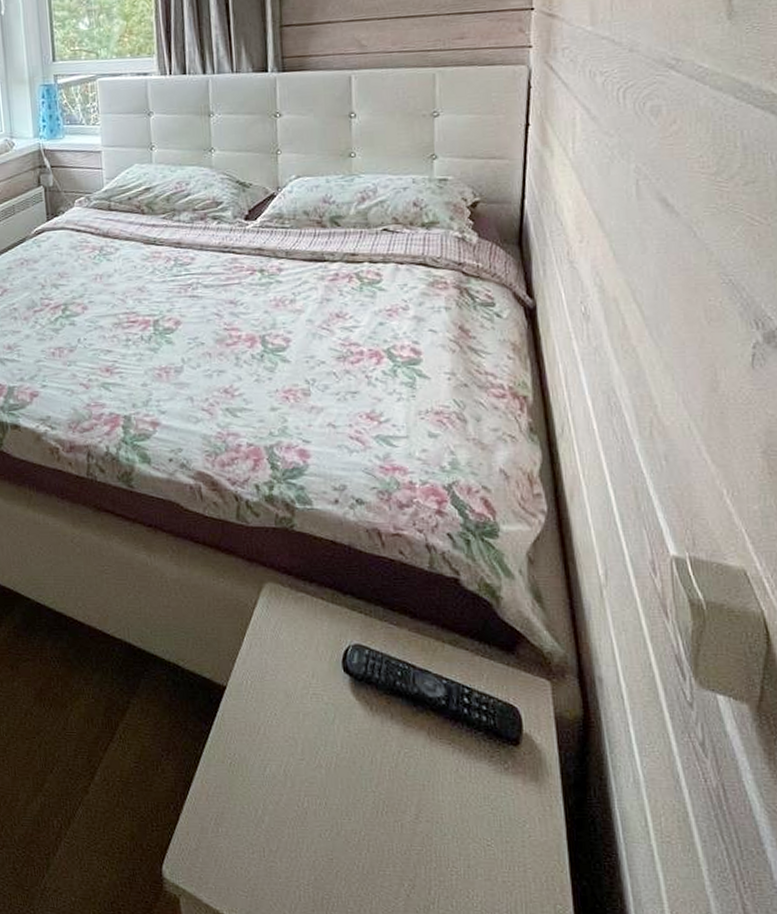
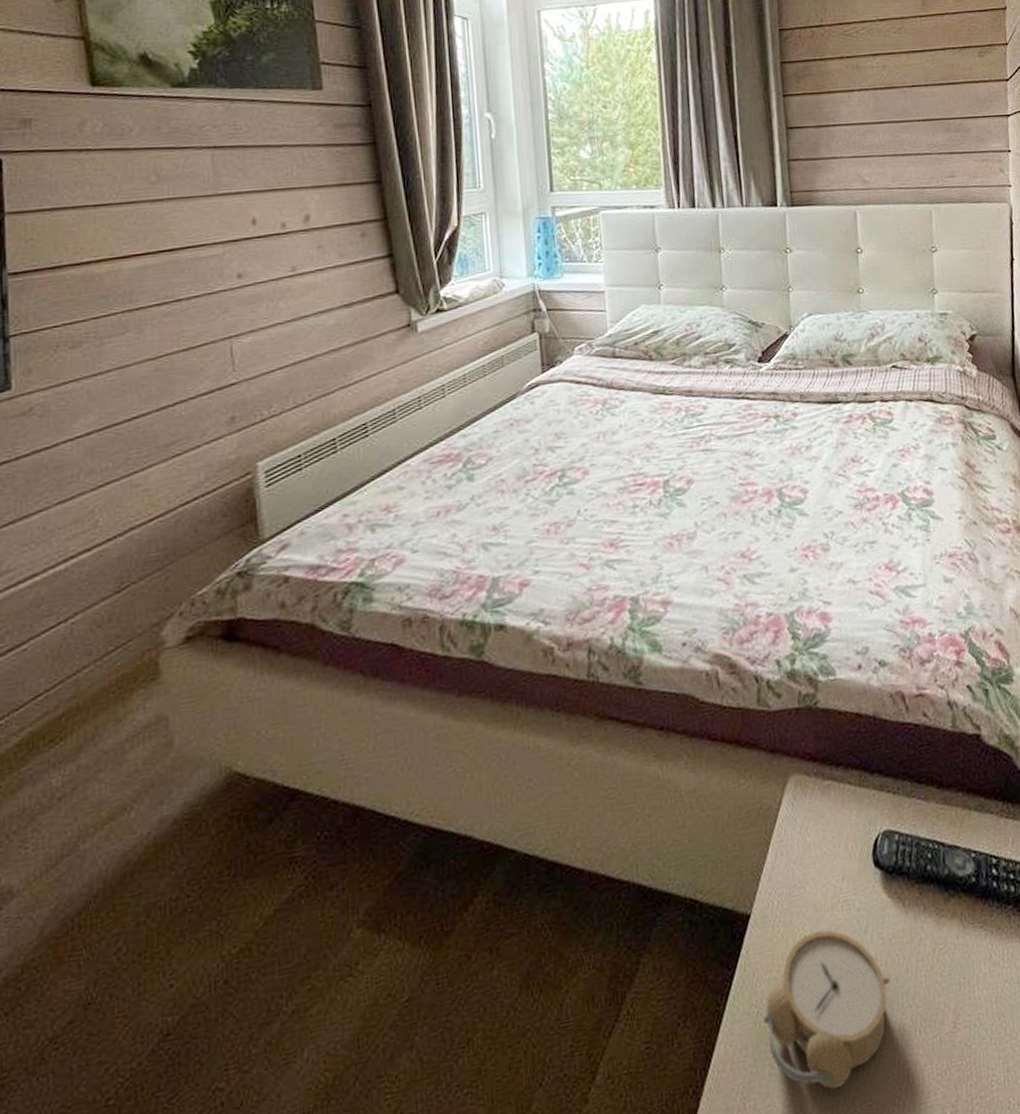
alarm clock: none [235,713,355,838] -> present [763,930,890,1090]

